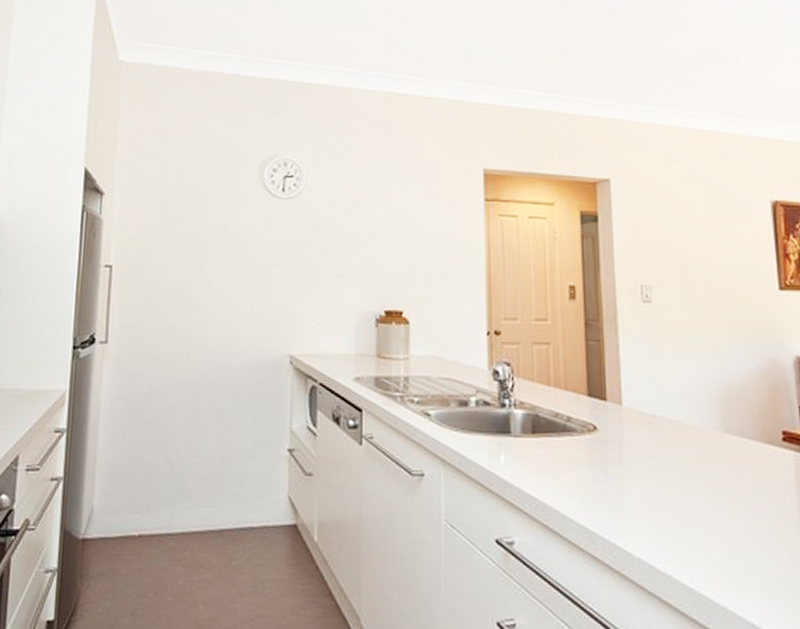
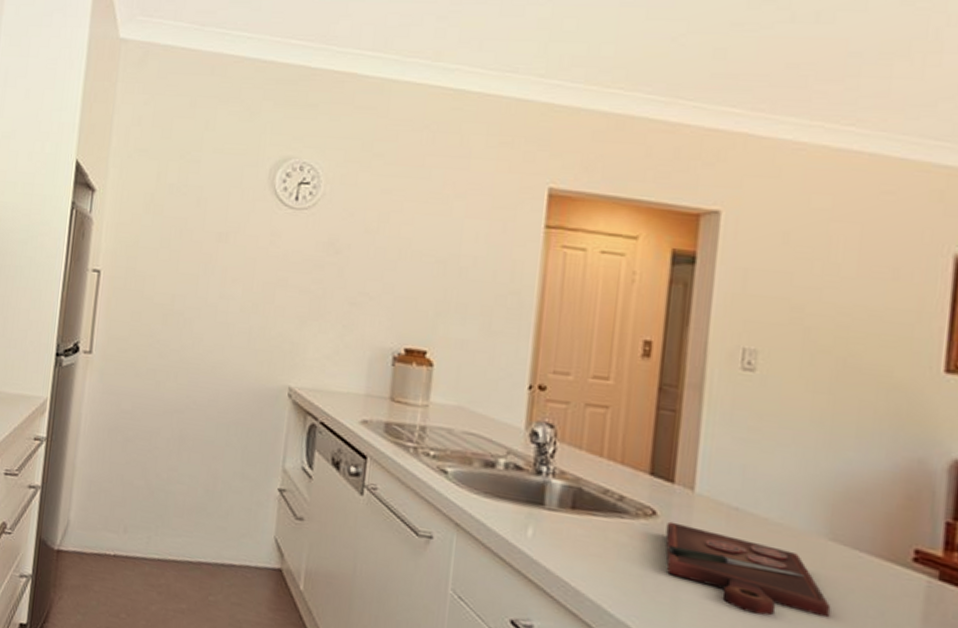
cutting board: none [606,433,734,502] -> present [665,521,831,618]

